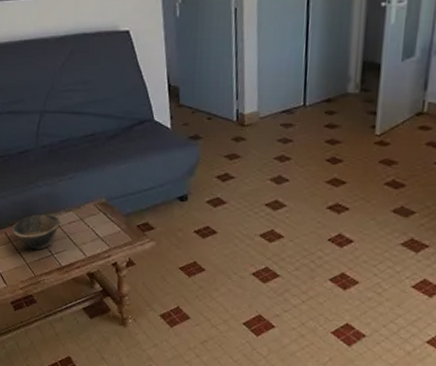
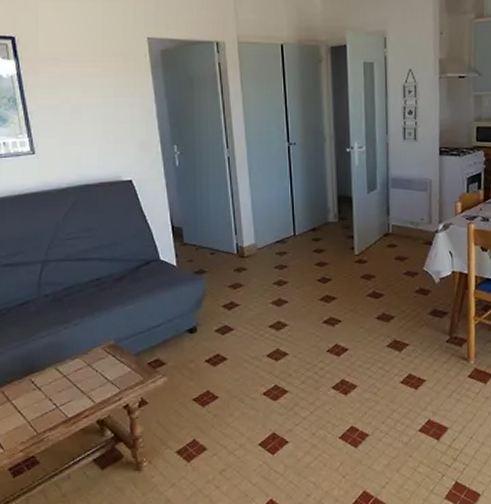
bowl: present [11,213,60,250] -> none [10,364,66,406]

